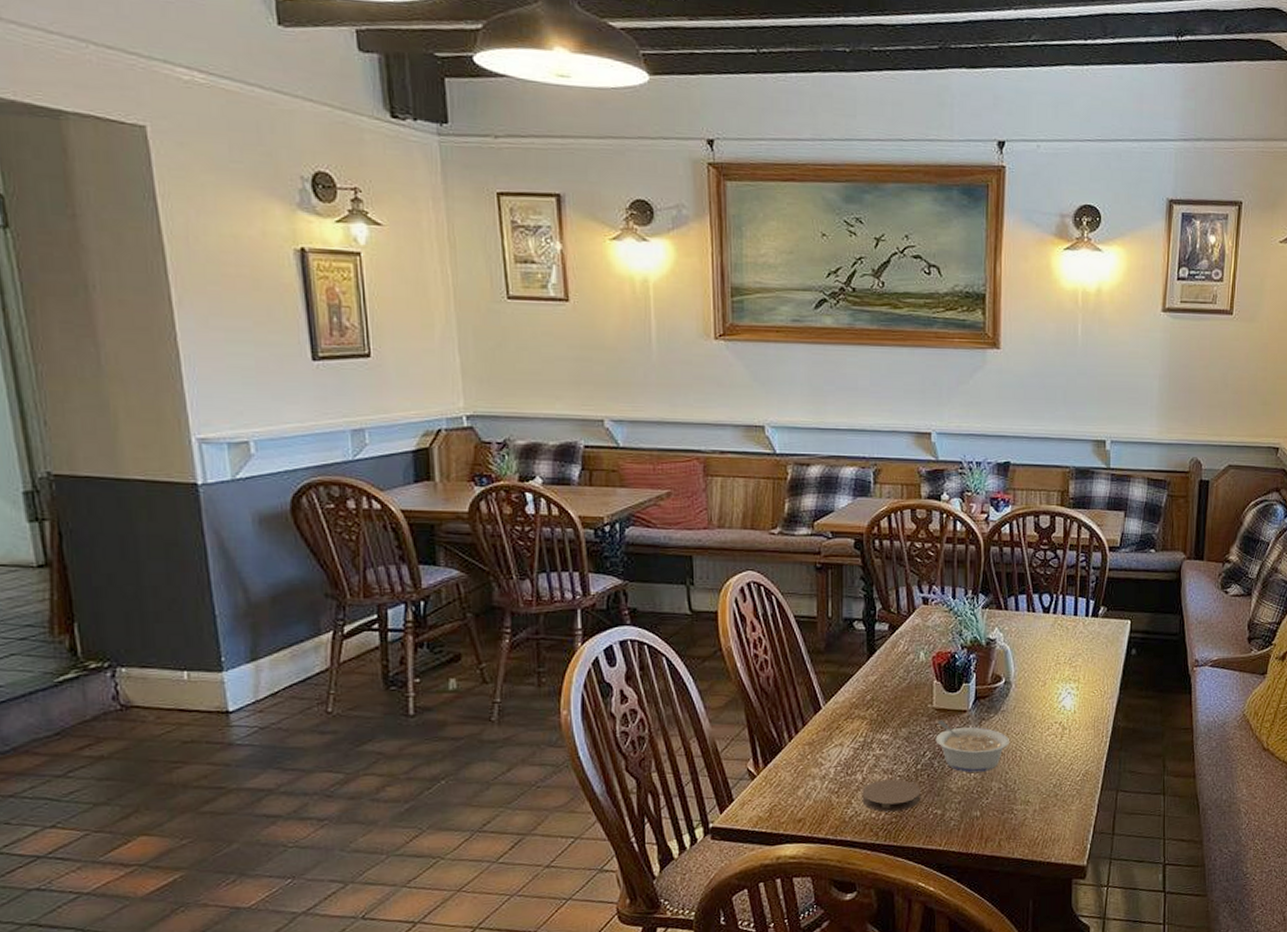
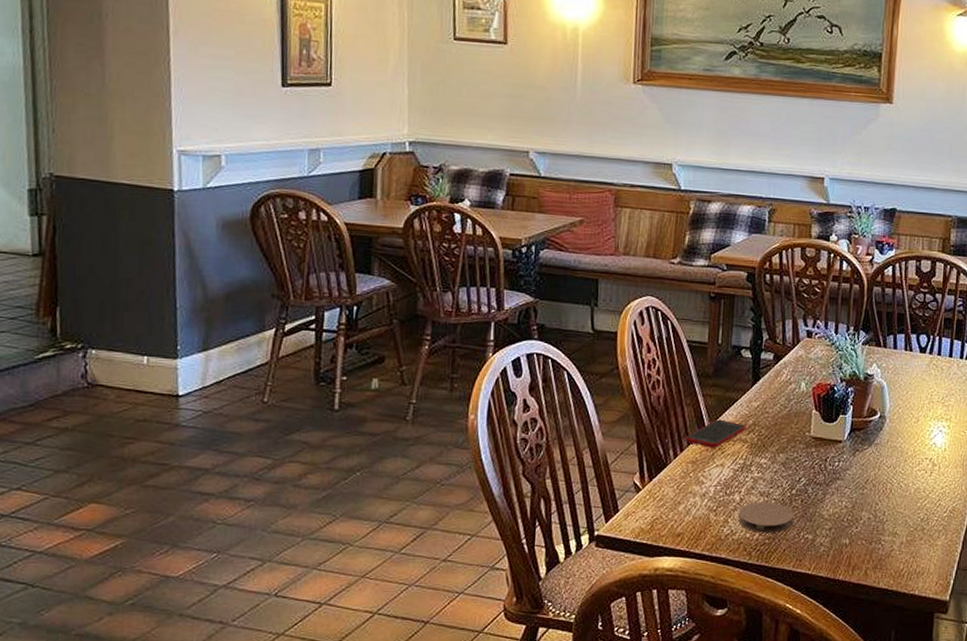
cell phone: none [800,697,864,727] -> present [685,419,746,448]
legume: present [935,719,1009,773] -> none [810,448,881,501]

